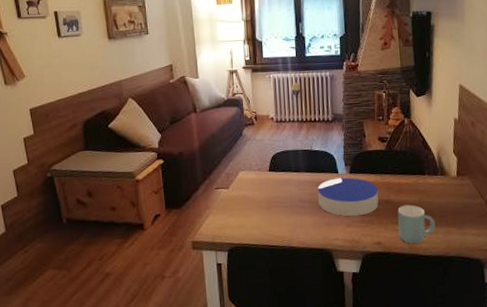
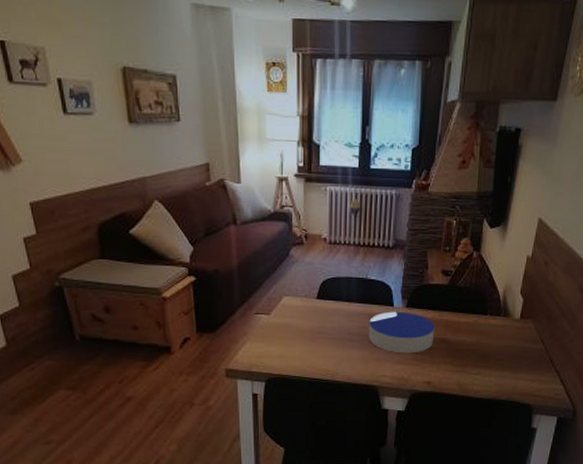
mug: present [398,204,436,244] -> none [450,345,490,386]

